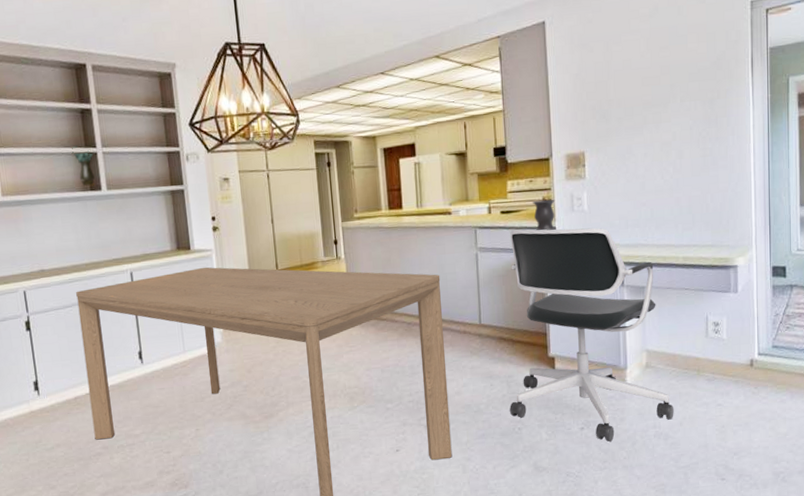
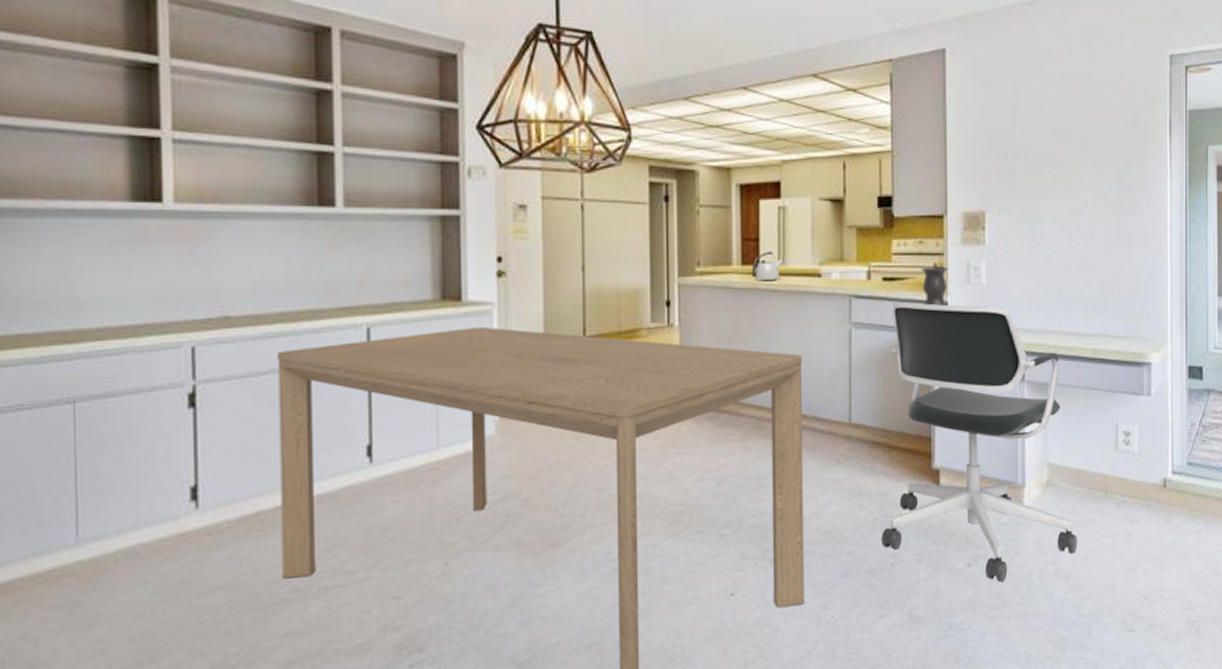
vase: present [72,145,95,186] -> none [296,139,331,199]
kettle: none [396,197,420,222] -> present [751,251,783,282]

